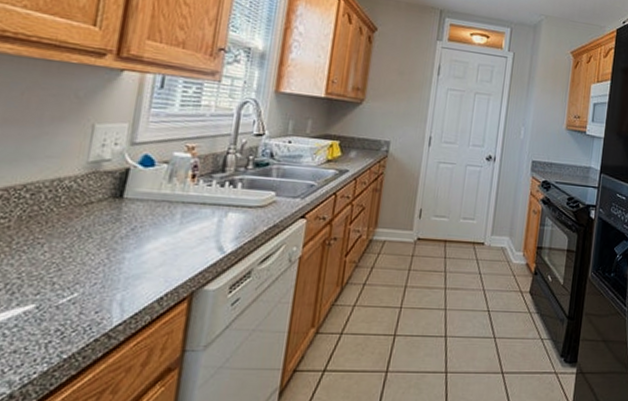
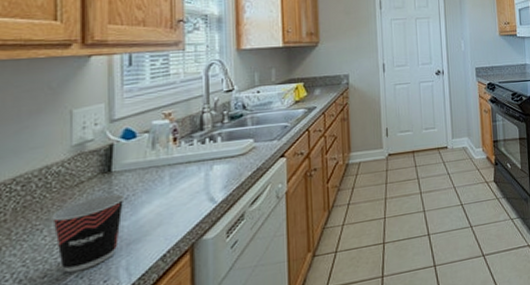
cup: none [55,220,132,296] -> present [52,193,125,273]

